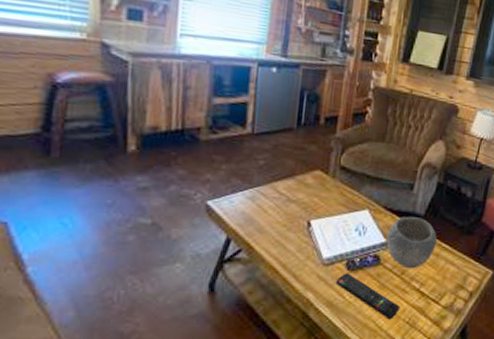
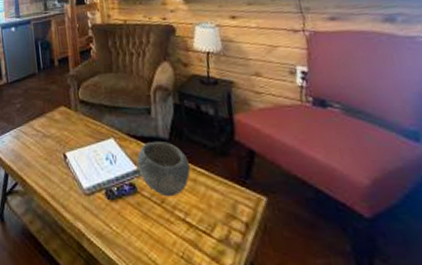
remote control: present [335,273,400,320] -> none [100,203,170,253]

